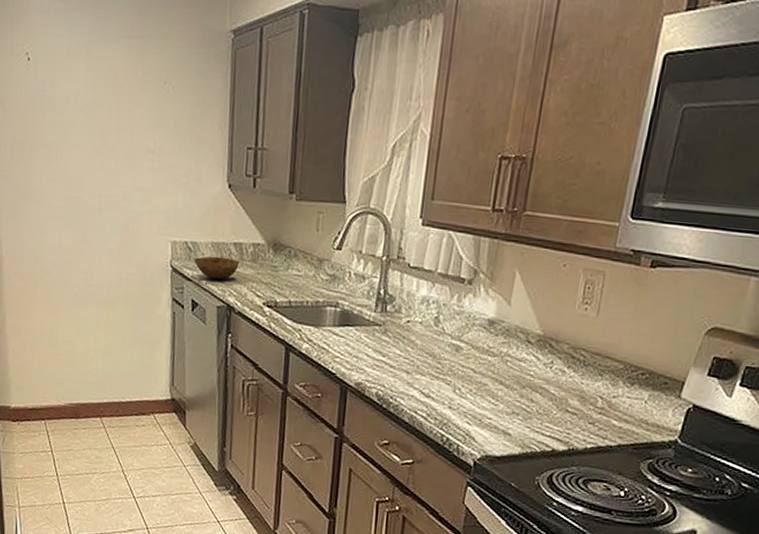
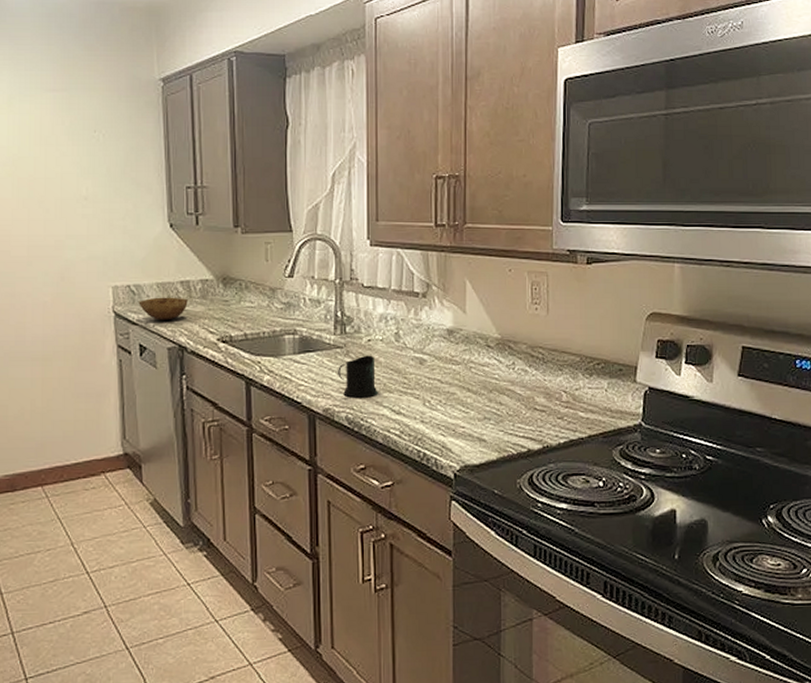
mug: none [373,335,412,377] -> present [338,355,378,398]

